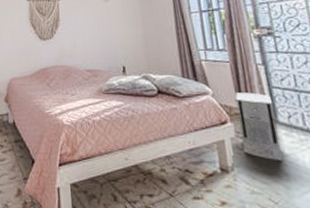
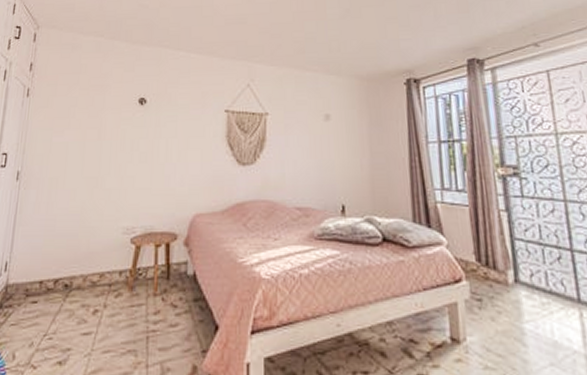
air purifier: present [235,92,283,162] -> none [472,244,522,330]

